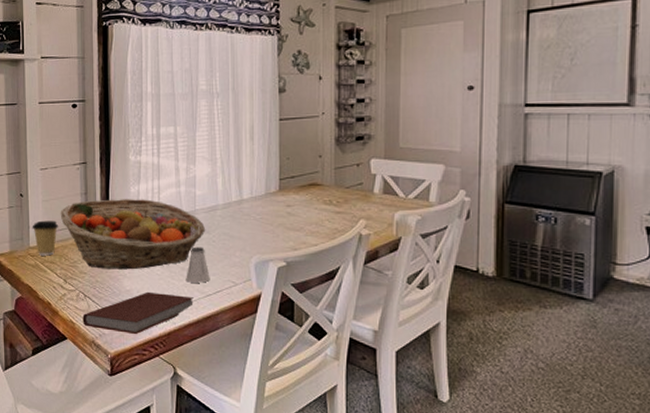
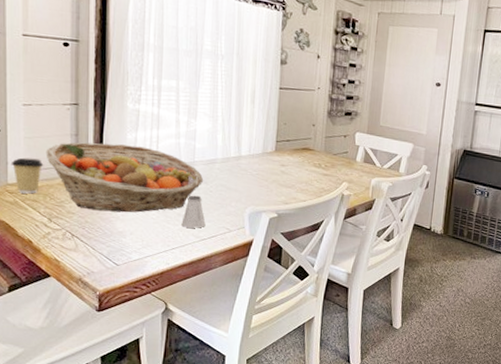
book: present [82,291,194,334] -> none [69,234,188,273]

